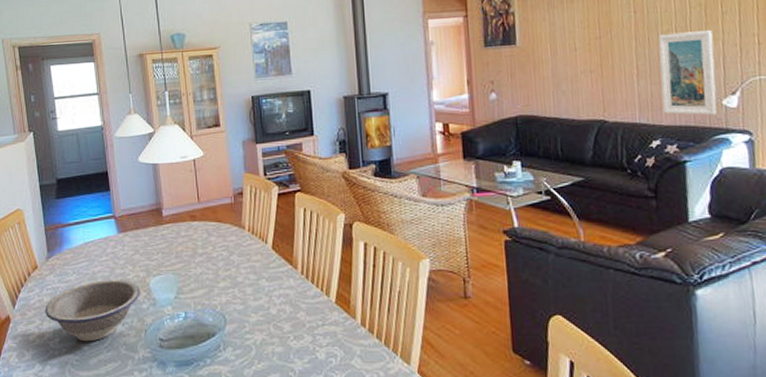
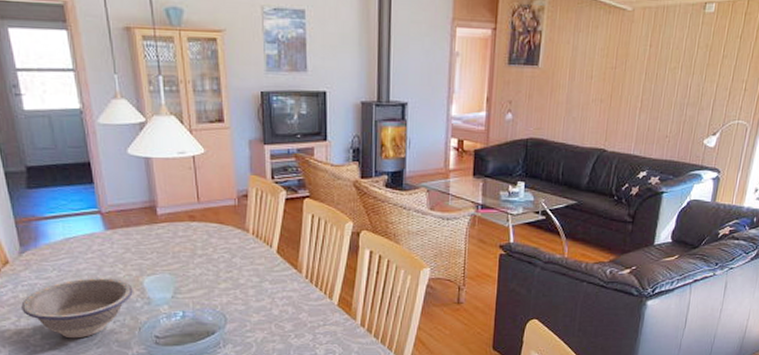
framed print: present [658,30,717,115] -> none [654,71,711,152]

